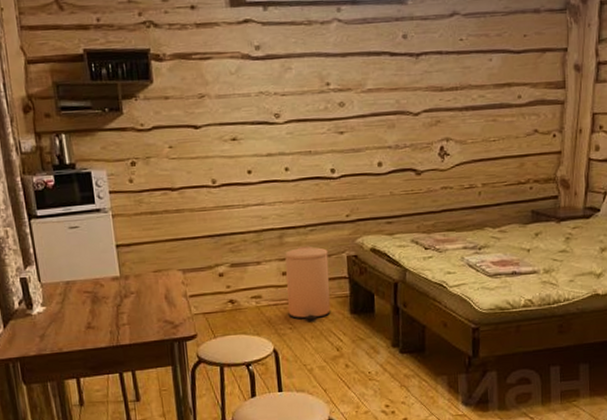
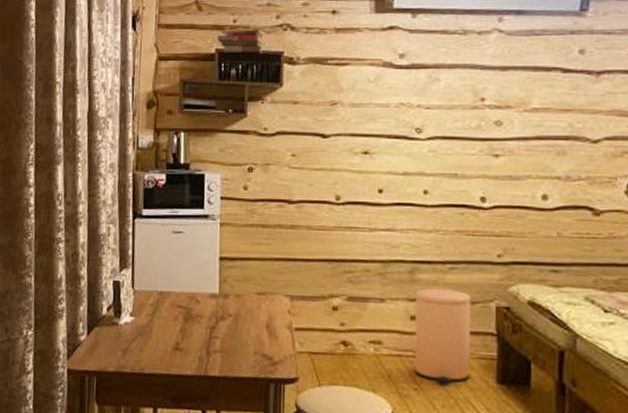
books: none [83,28,132,55] -> present [217,30,267,55]

